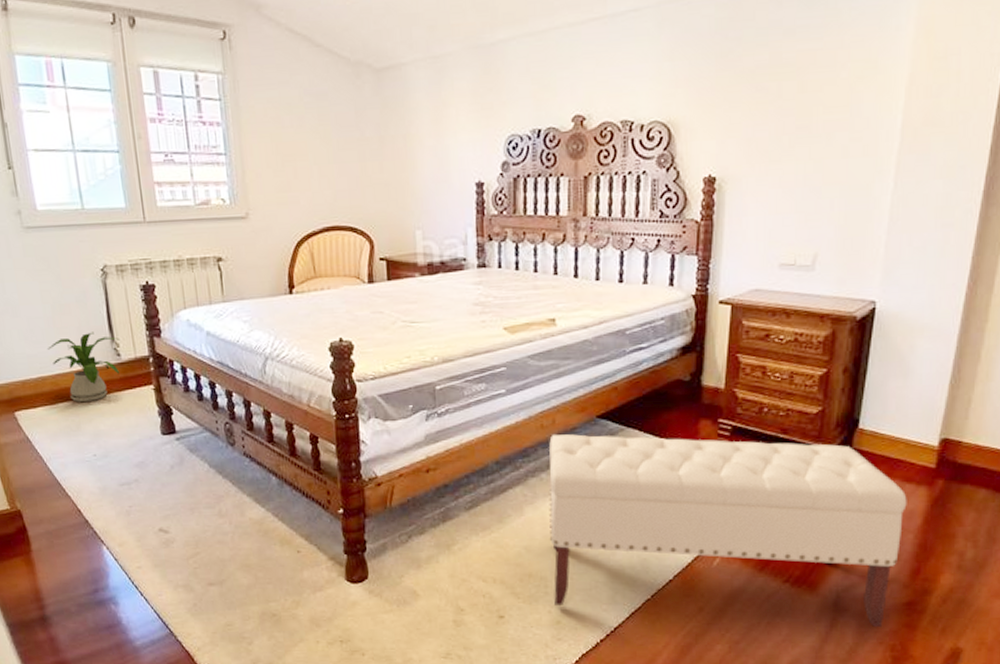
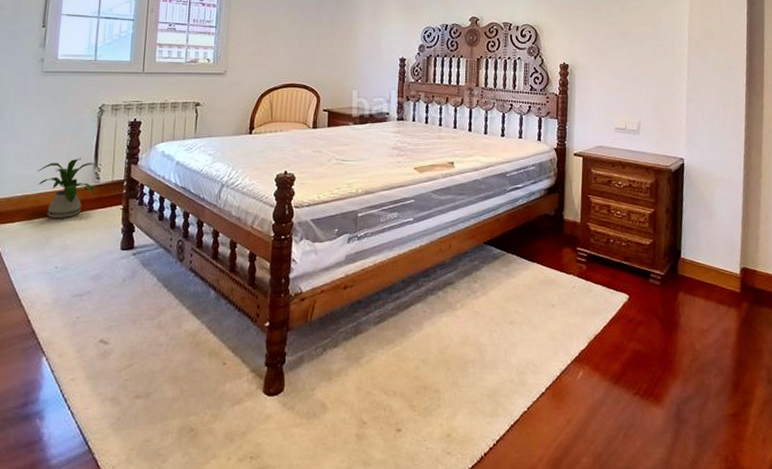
bench: present [549,433,907,627] -> none [444,257,723,438]

